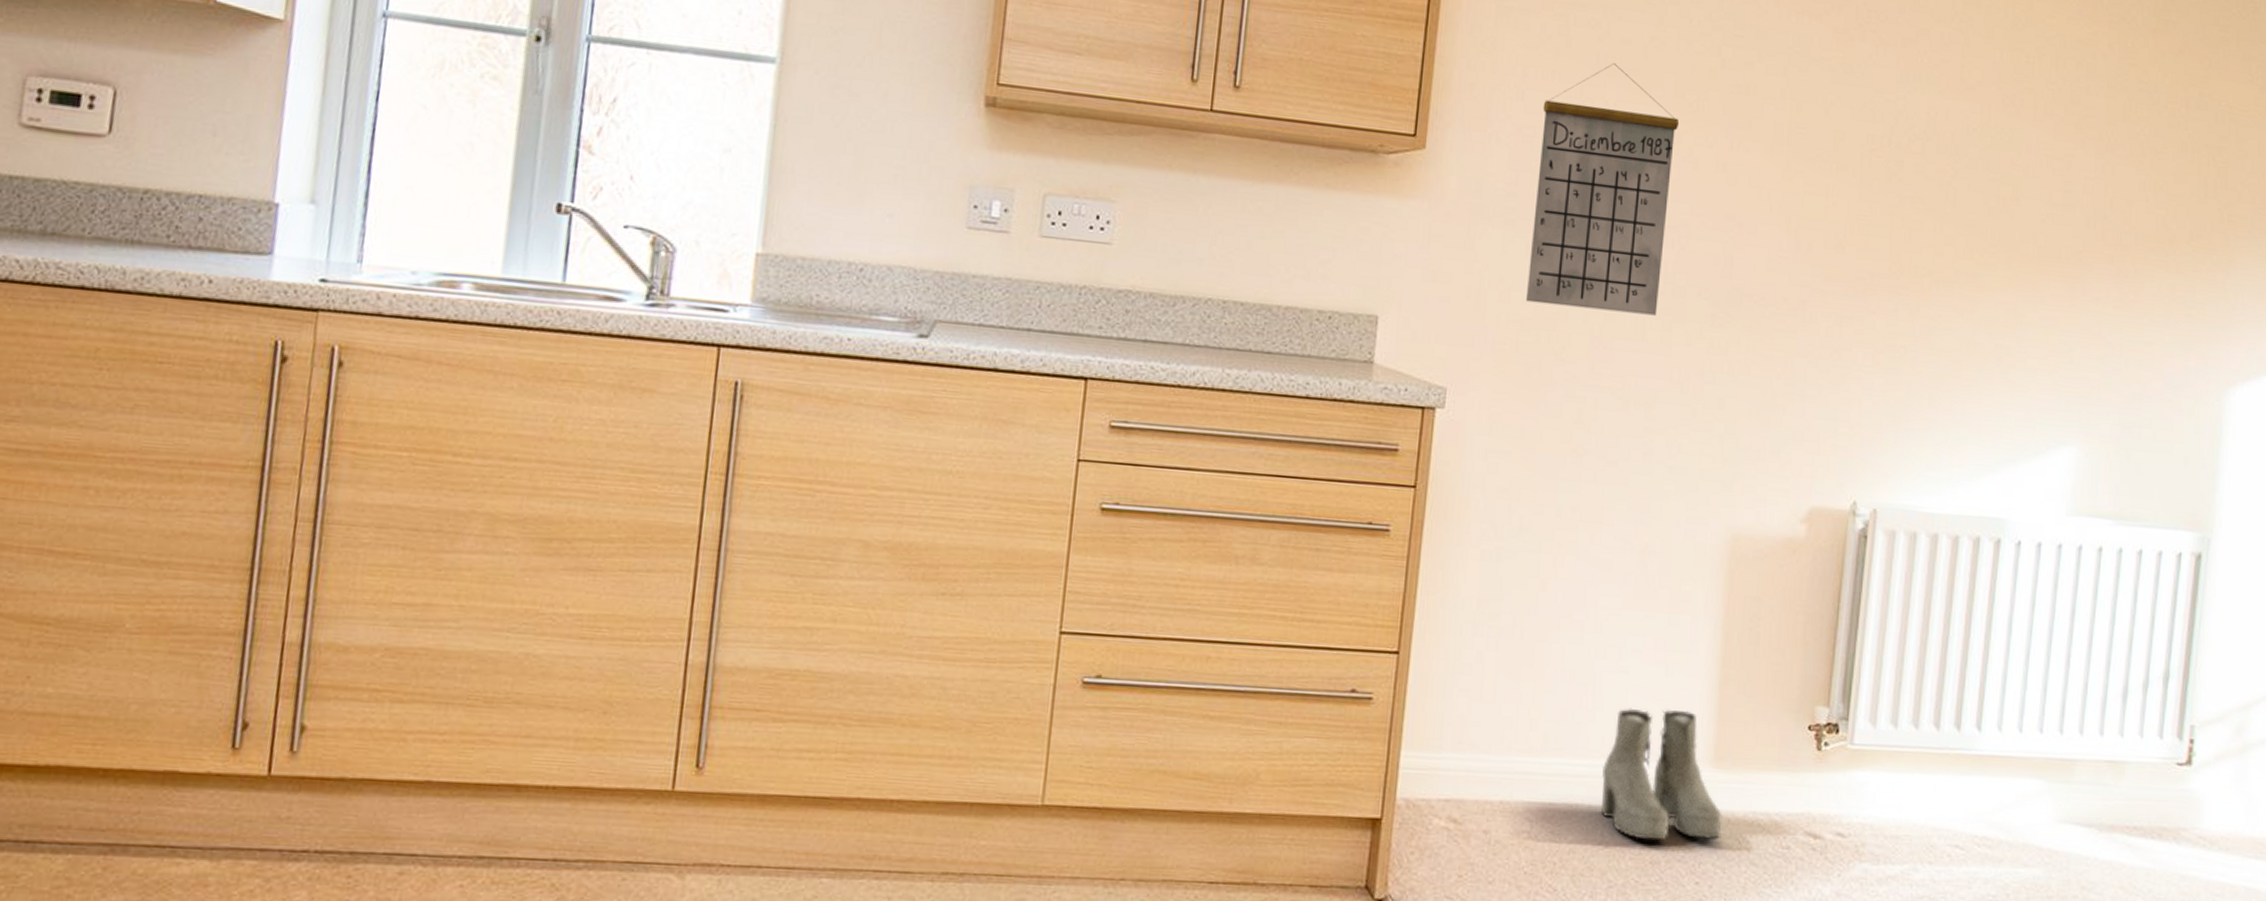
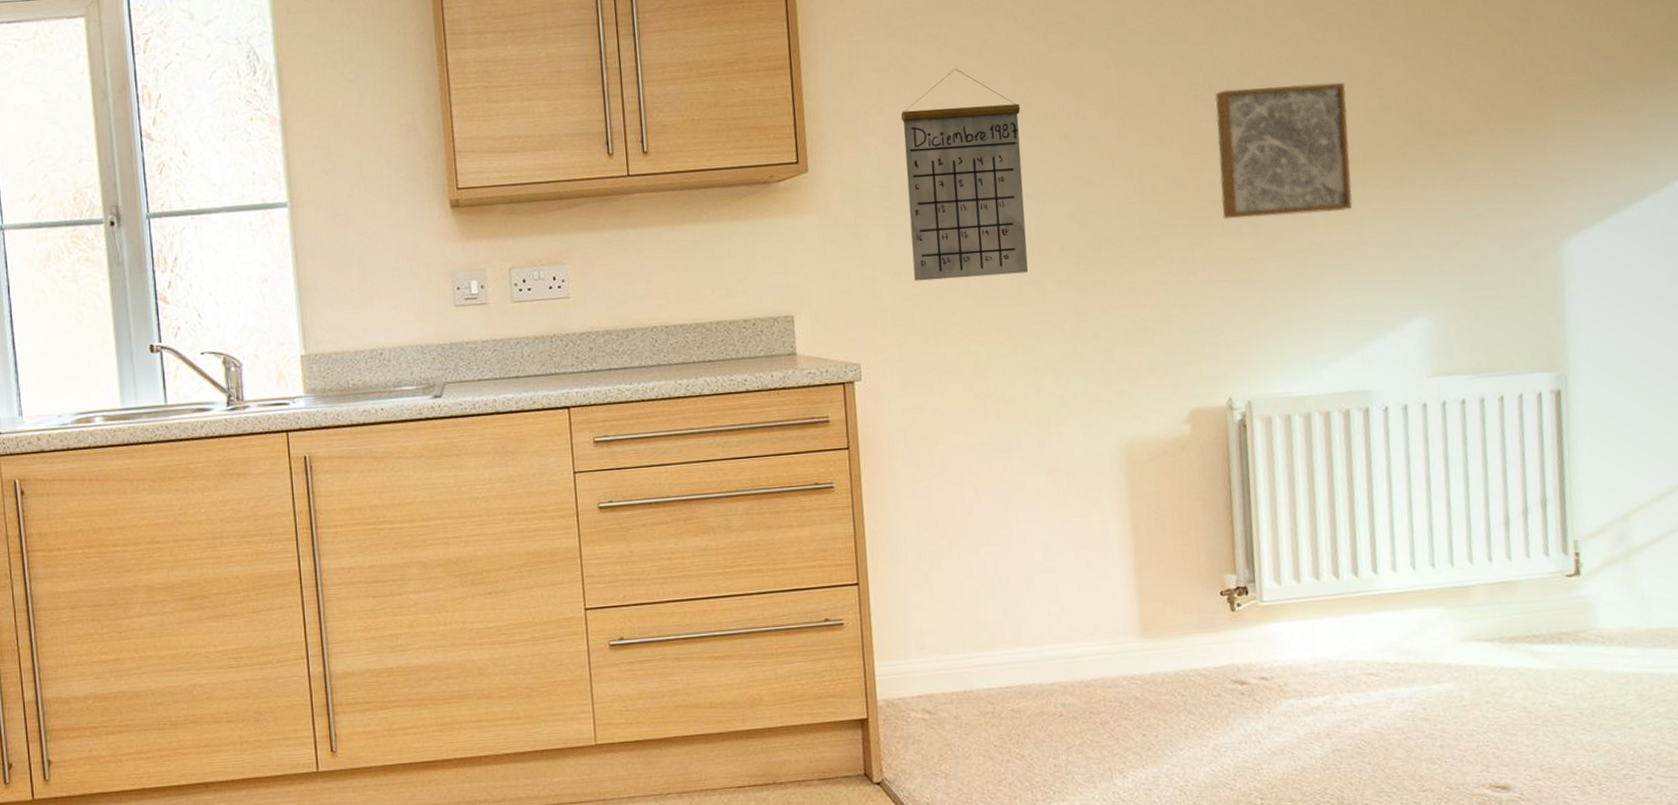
boots: present [1601,707,1722,841] -> none [1046,595,1159,707]
wall art: none [1880,149,2032,311] -> present [1215,82,1353,220]

